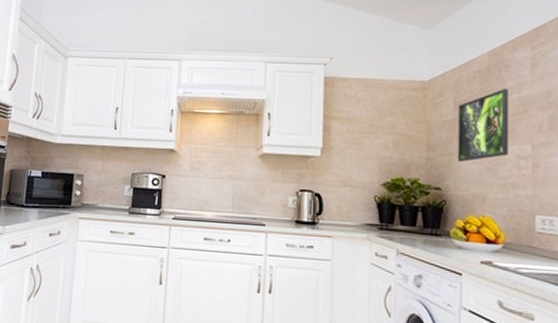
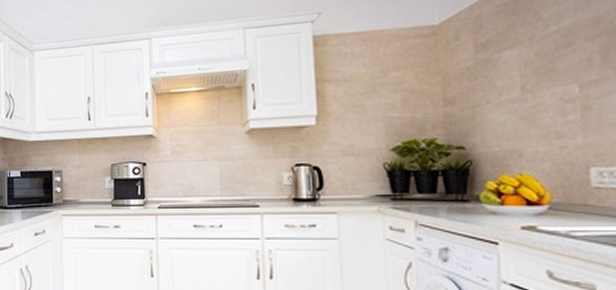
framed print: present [457,89,508,163] -> none [479,21,549,115]

